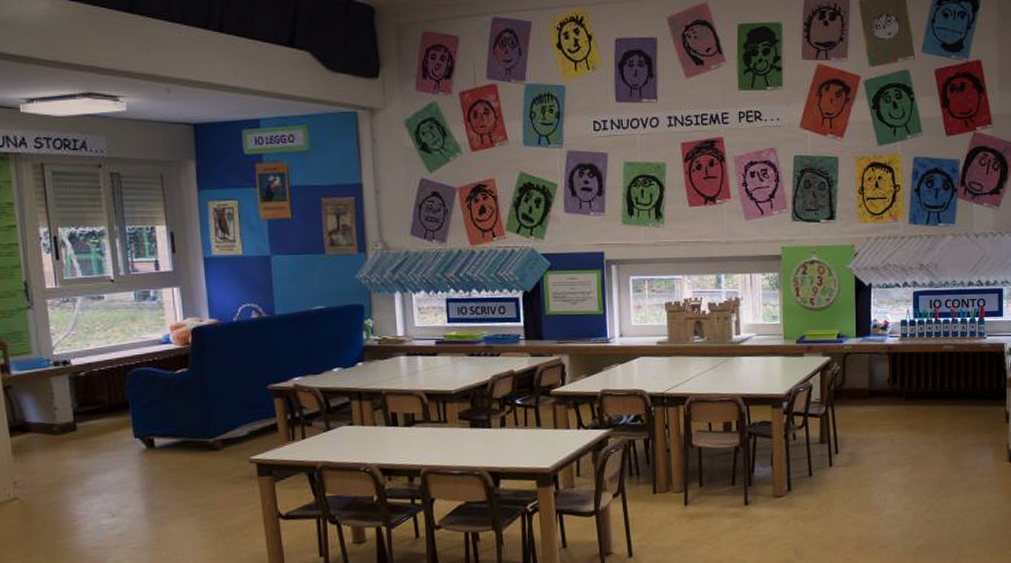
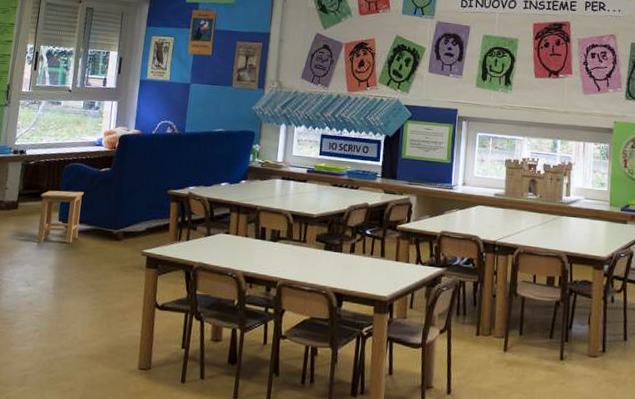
stool: none [103,400,163,466] -> present [37,190,84,243]

